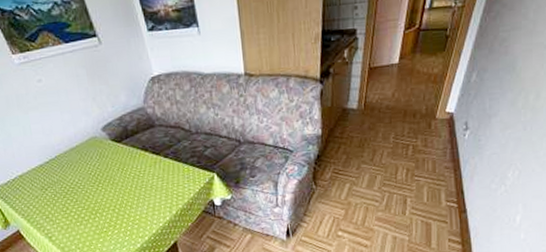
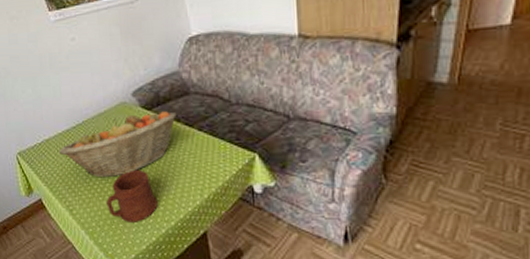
fruit basket: none [34,142,144,206] -> present [59,111,176,178]
mug: none [84,195,132,242] -> present [106,169,158,222]

